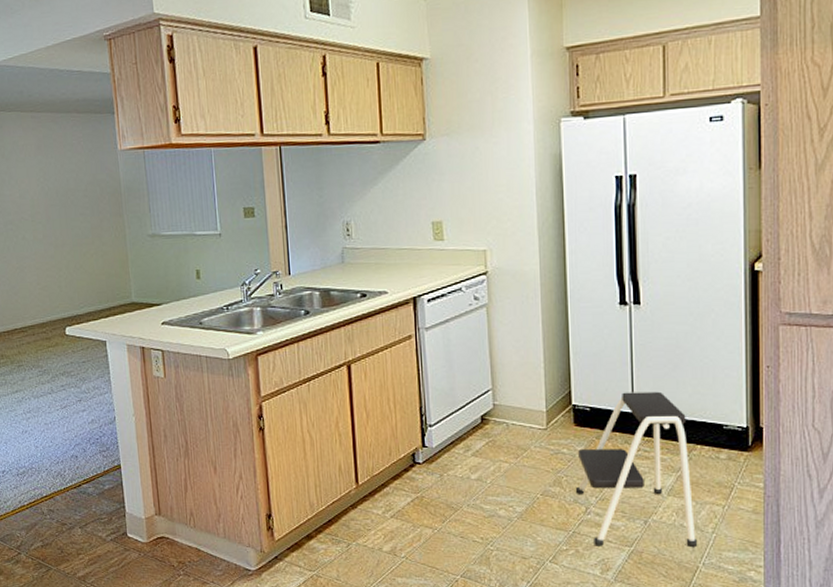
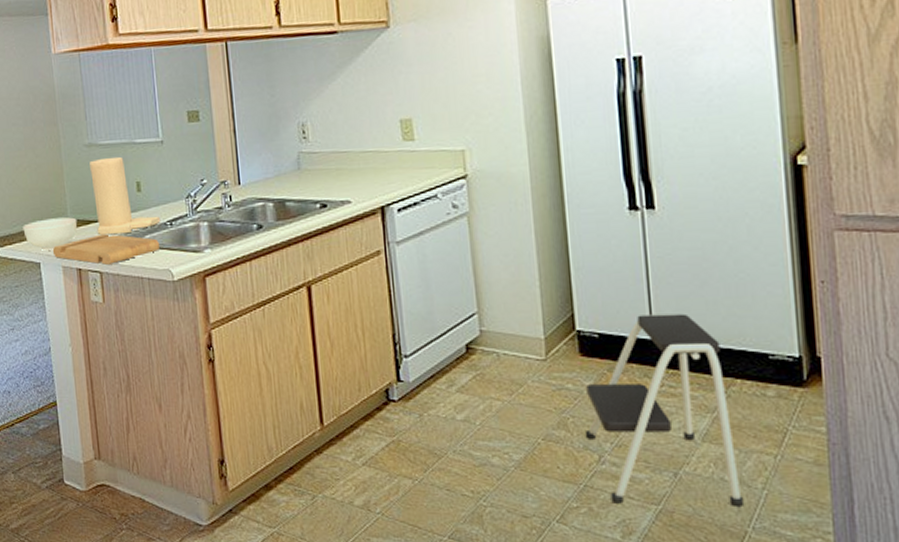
bowl: none [90,300,141,330] -> present [23,217,78,251]
cutting board: none [117,316,217,344] -> present [52,234,161,265]
paper towel: none [153,246,218,316] -> present [90,156,161,234]

